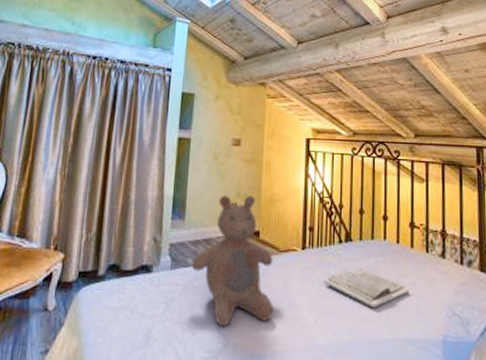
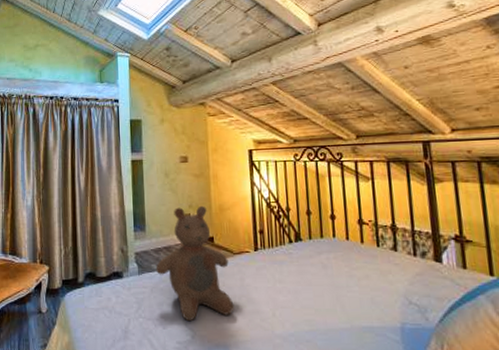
book: present [324,267,410,308] -> none [278,264,364,300]

